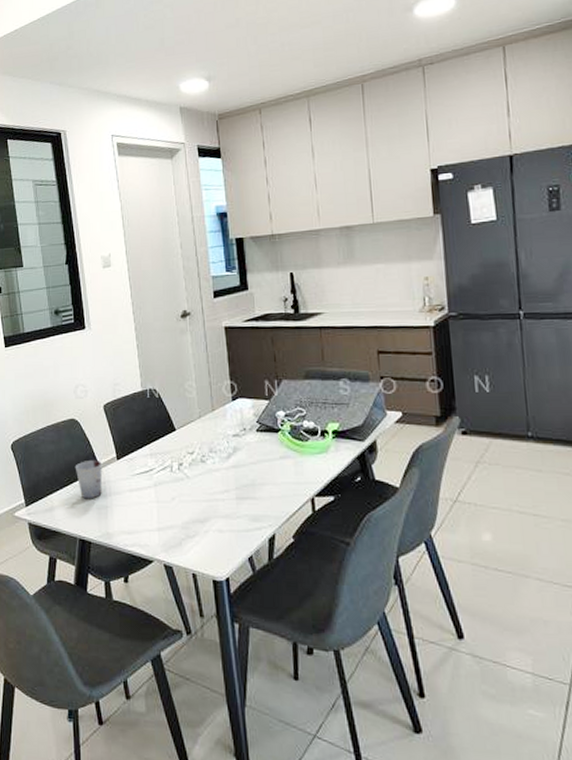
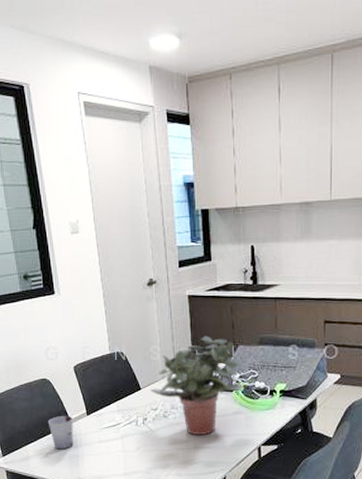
potted plant: none [185,369,291,483] -> present [149,335,244,435]

